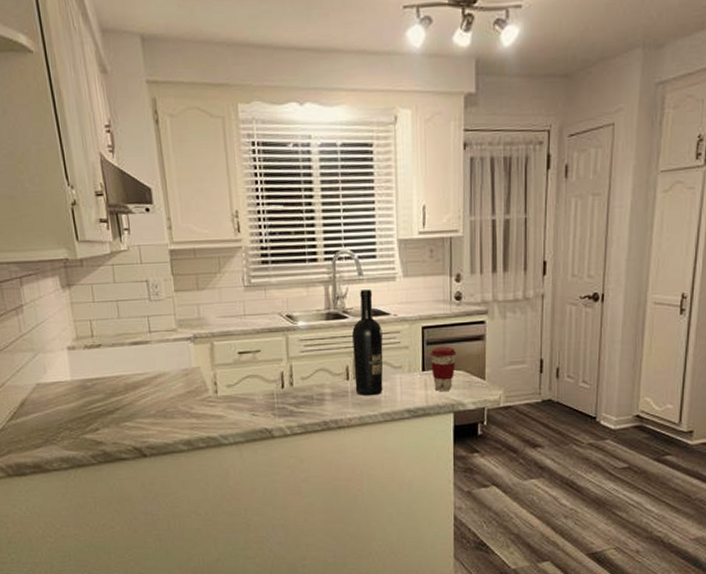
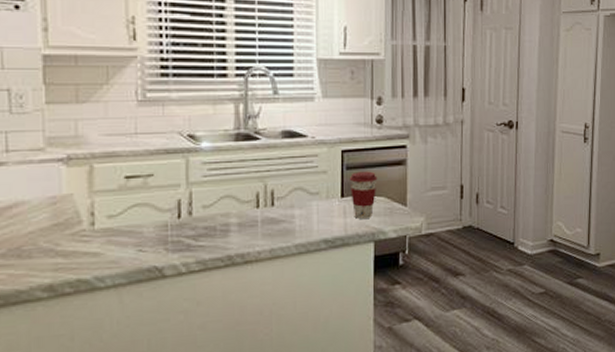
wine bottle: present [352,289,383,396] -> none [265,109,299,226]

